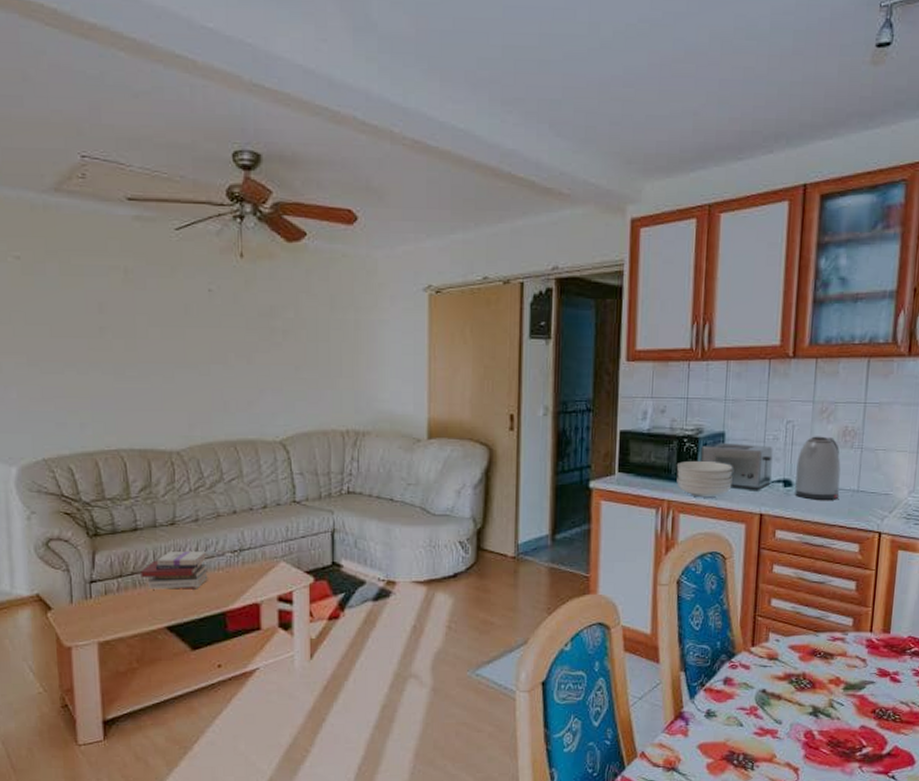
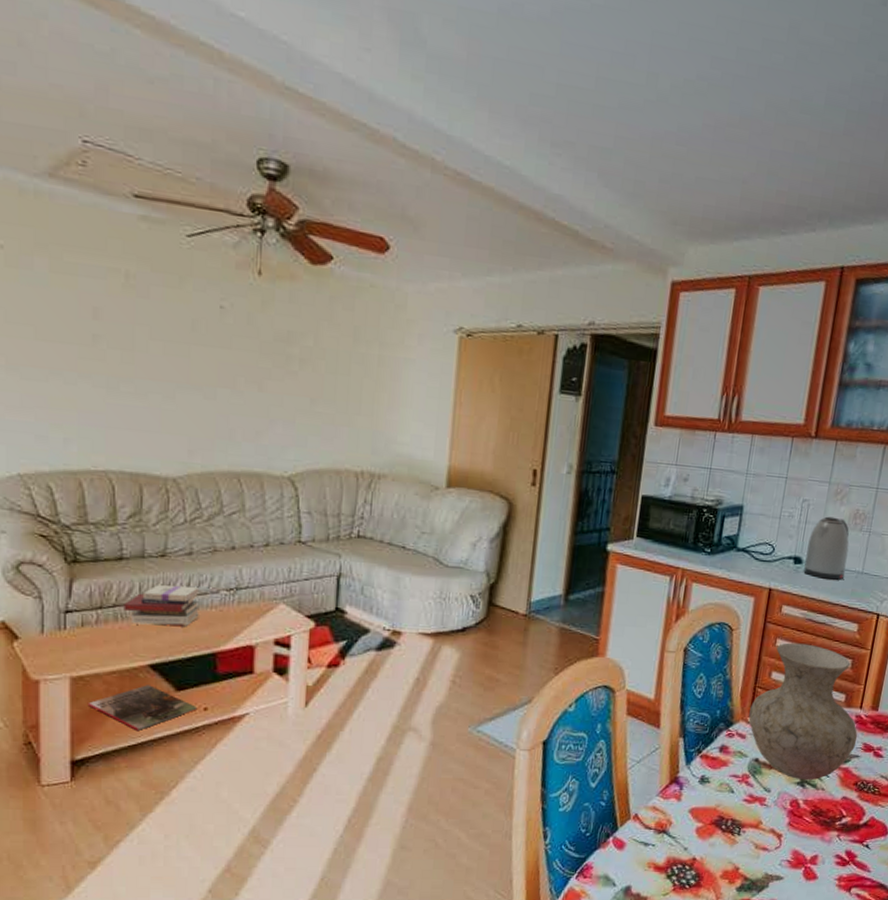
magazine: none [114,646,212,690] -> present [87,685,198,732]
bowl: present [676,460,733,498] -> none [692,531,748,570]
toaster: present [700,442,773,491] -> none [717,514,788,566]
vase: none [751,568,871,709] -> present [748,642,858,780]

